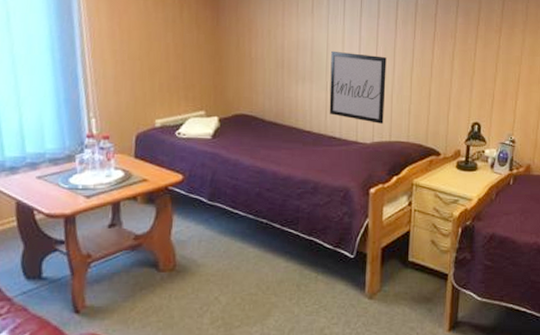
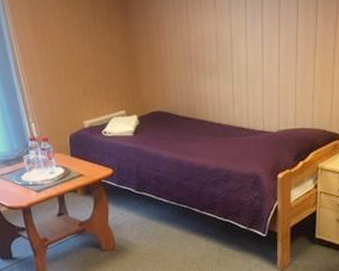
wall art: present [329,50,387,124] -> none [235,43,289,112]

